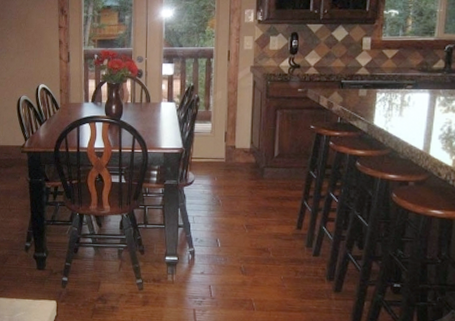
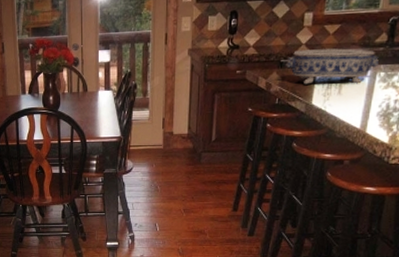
decorative bowl: none [347,72,437,107] -> present [286,48,379,85]

